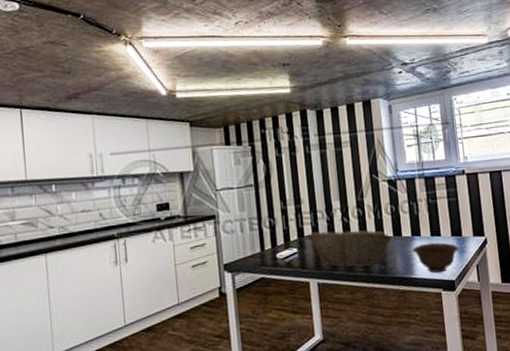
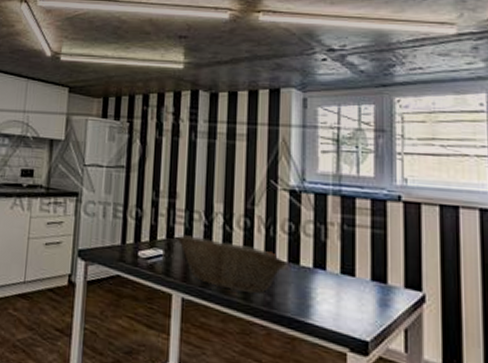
bowl: present [412,242,459,273] -> none [312,281,379,327]

